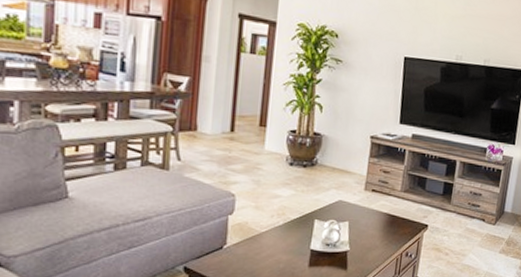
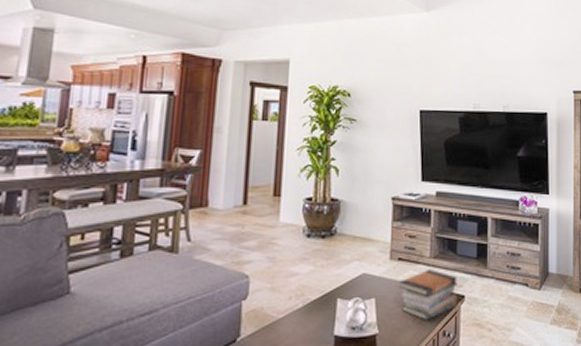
book stack: none [370,201,424,243] -> present [398,270,459,321]

